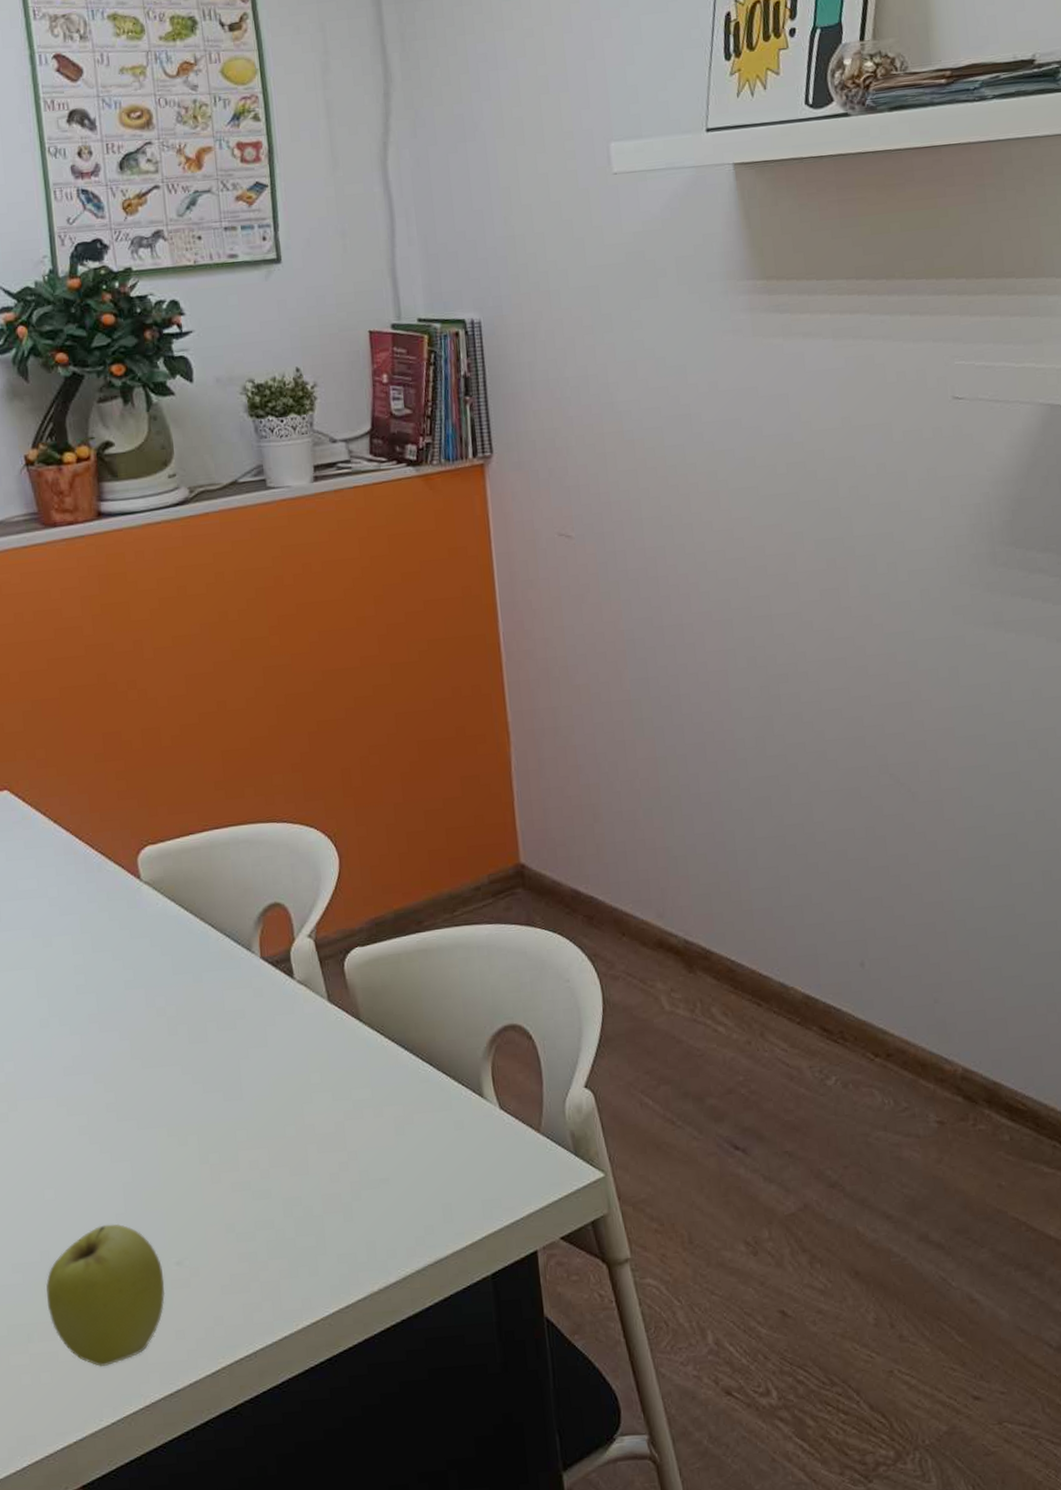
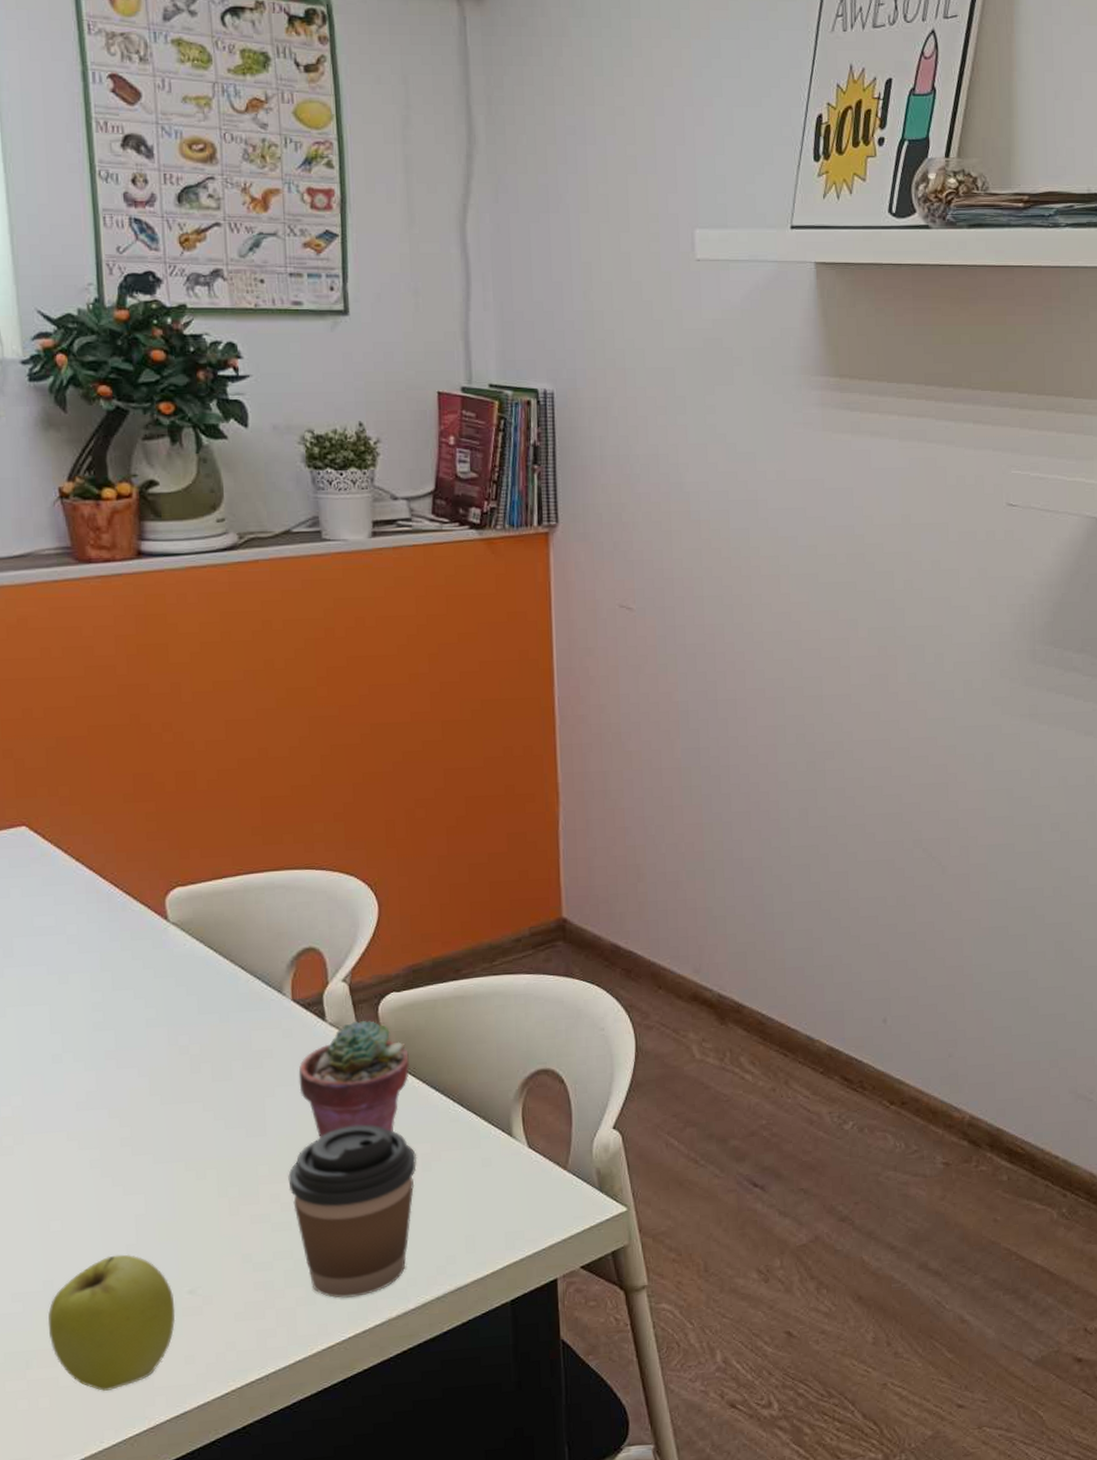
coffee cup: none [265,1086,390,1271] -> present [288,1124,417,1298]
potted succulent: none [270,977,377,1101] -> present [298,1020,409,1138]

